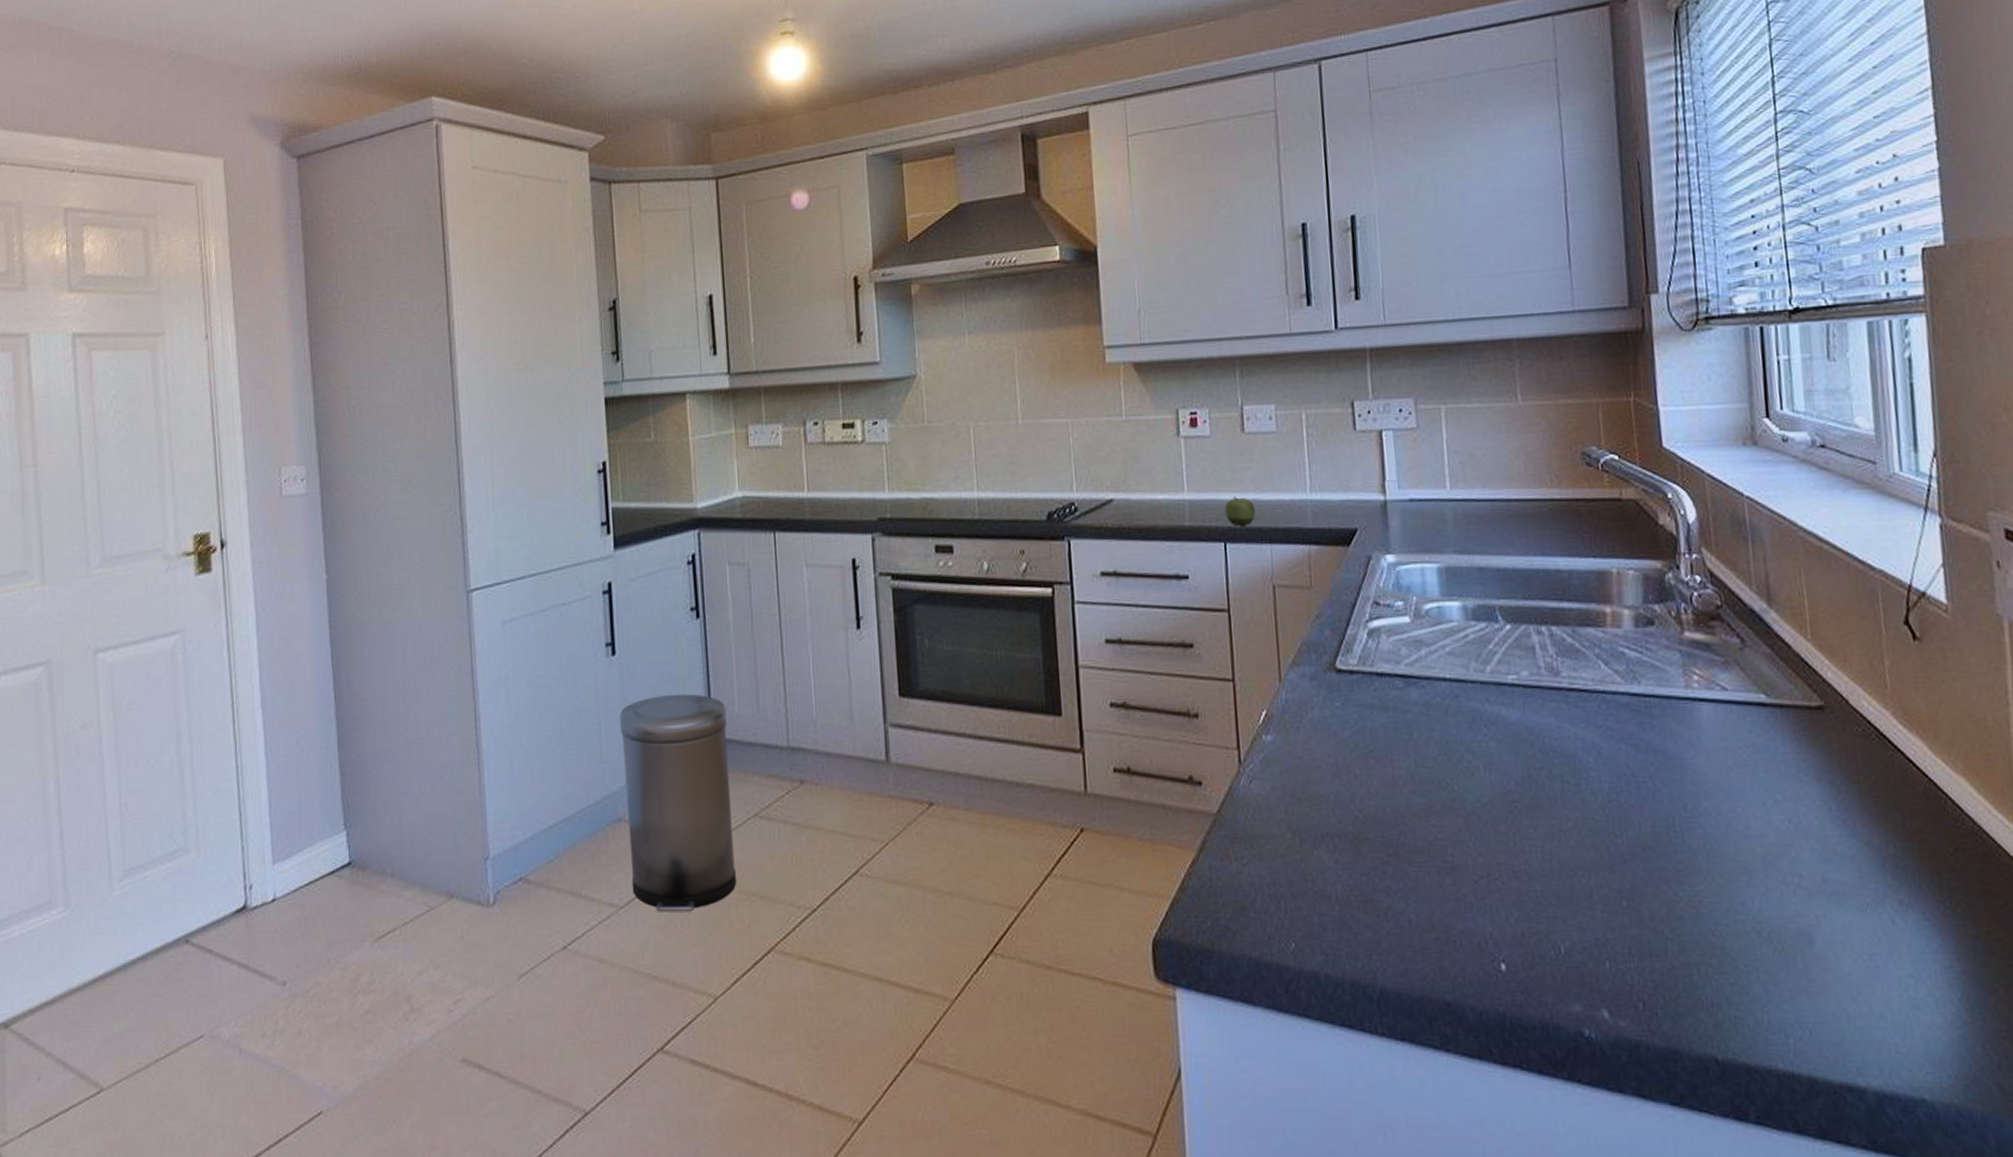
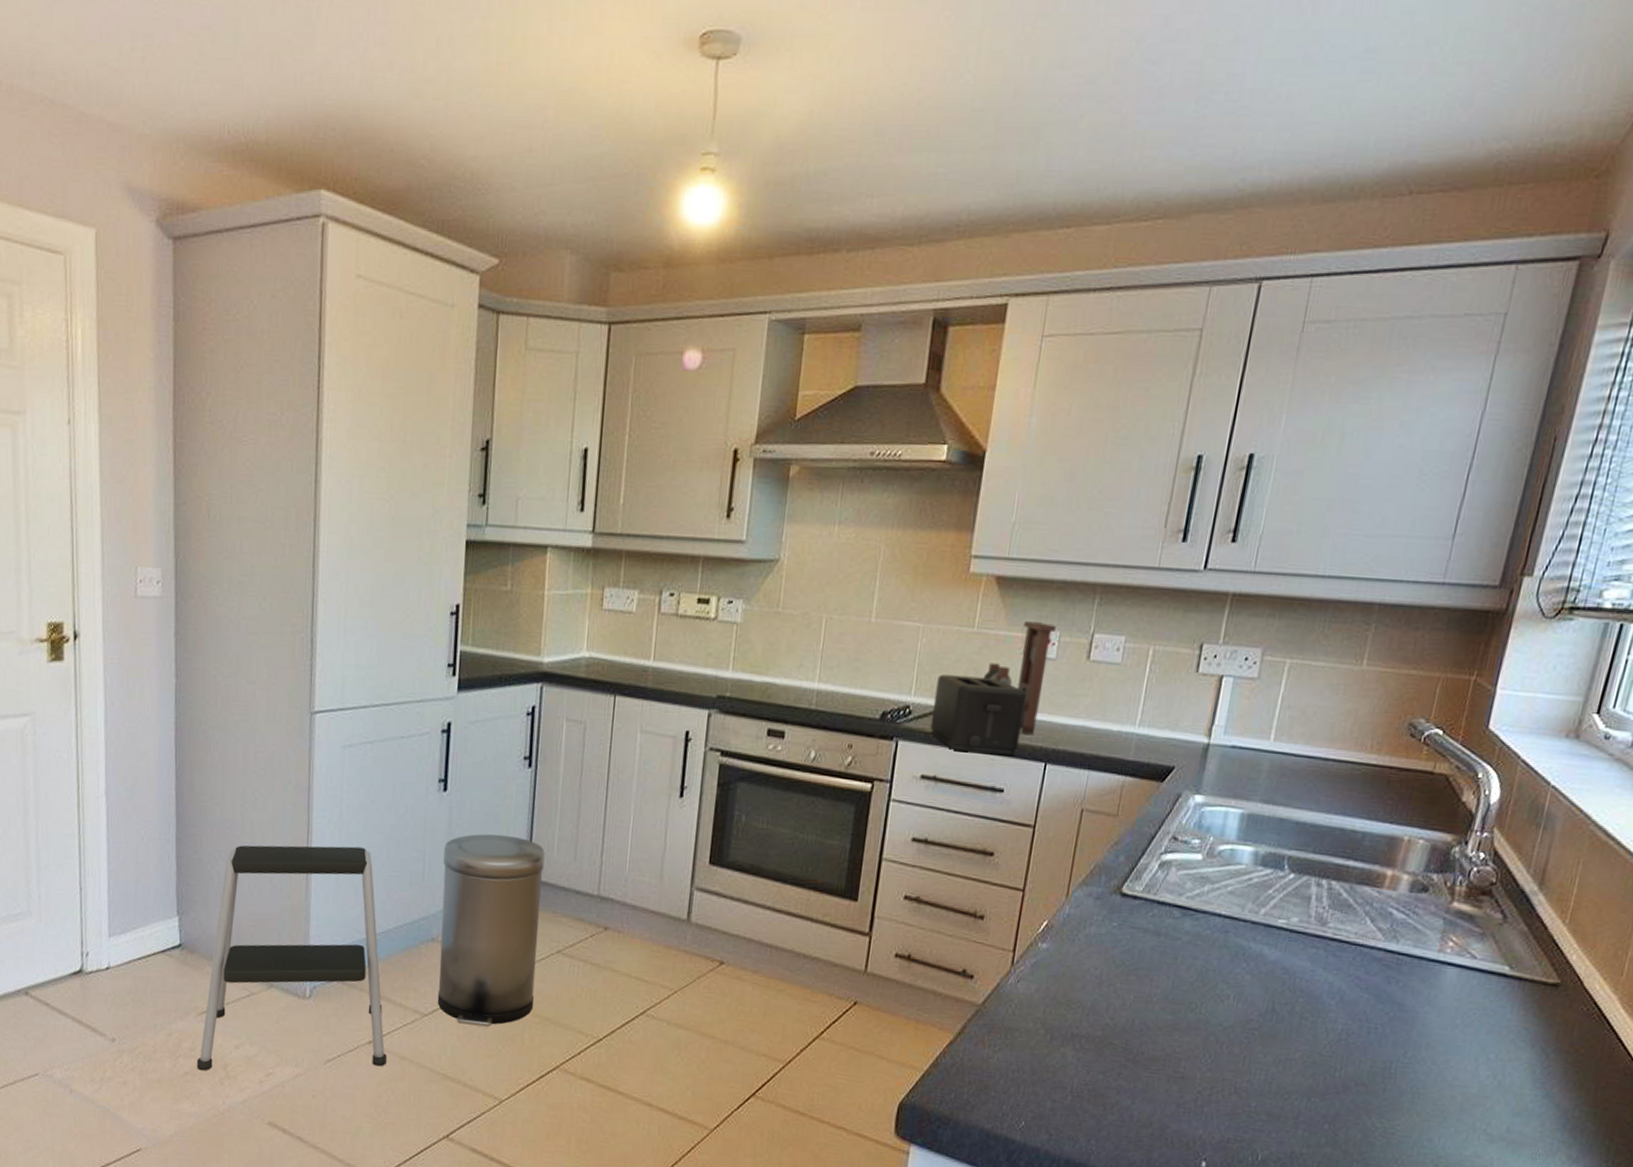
step stool: none [376,727,585,1007] -> present [196,845,387,1071]
toaster: none [1097,463,1193,542] -> present [930,674,1028,755]
paper towel holder: none [1142,402,1207,516] -> present [983,621,1057,735]
fruit: present [1224,496,1256,526] -> none [1052,720,1082,750]

